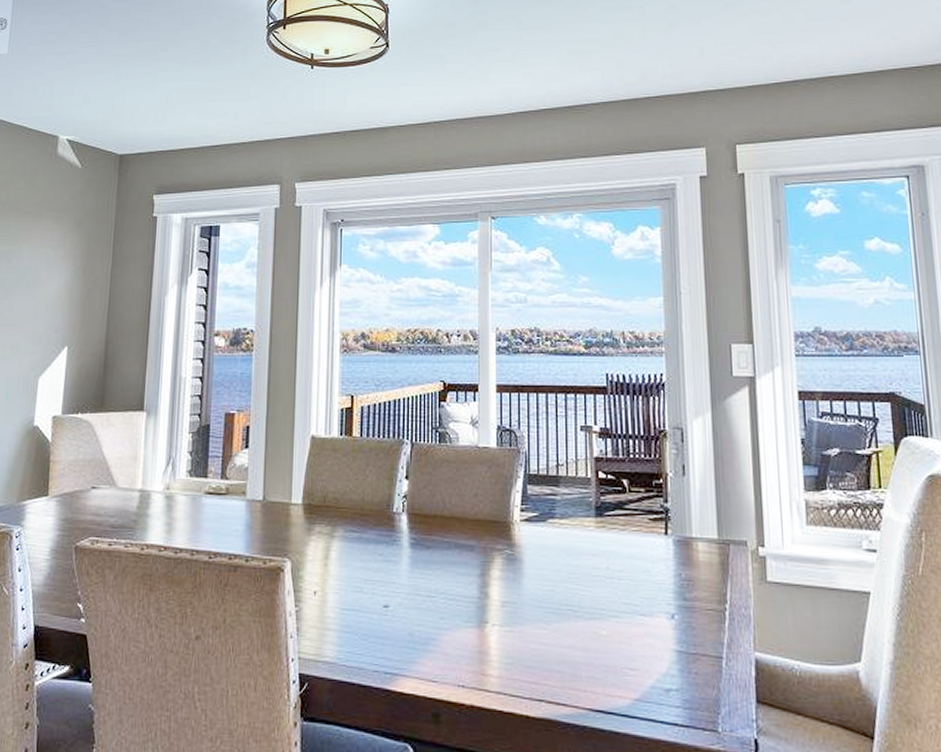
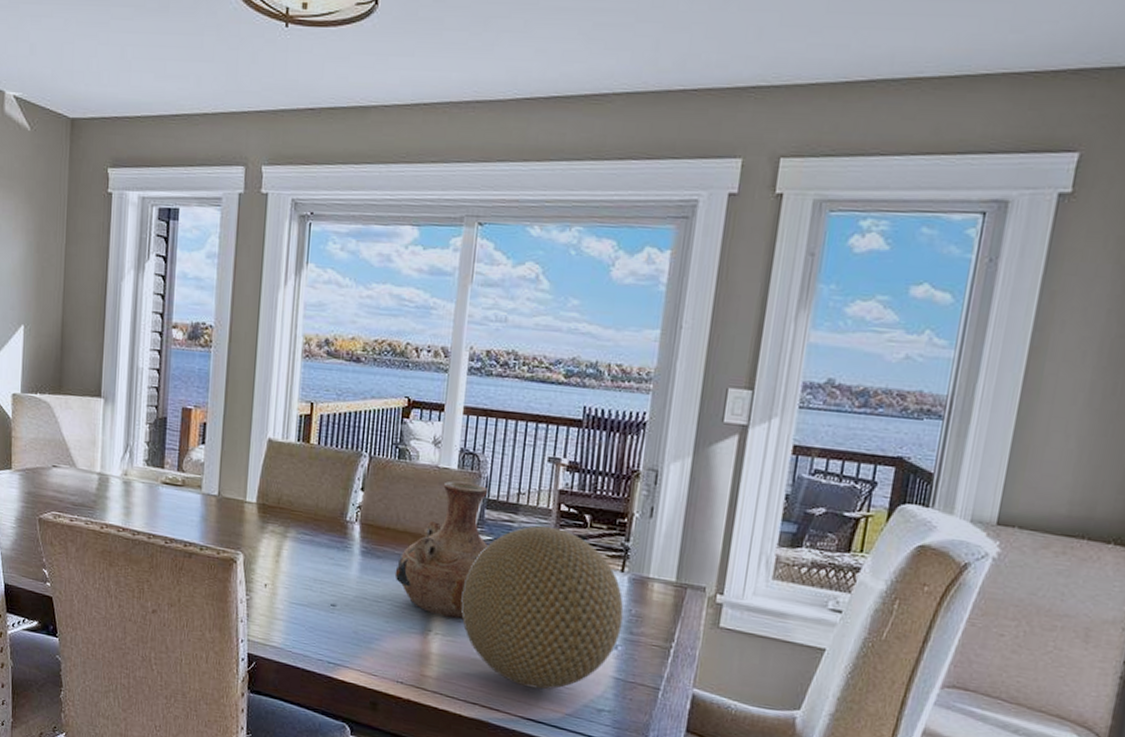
vase: none [446,459,535,606] -> present [394,481,489,620]
decorative ball: none [514,497,675,674] -> present [460,526,624,690]

